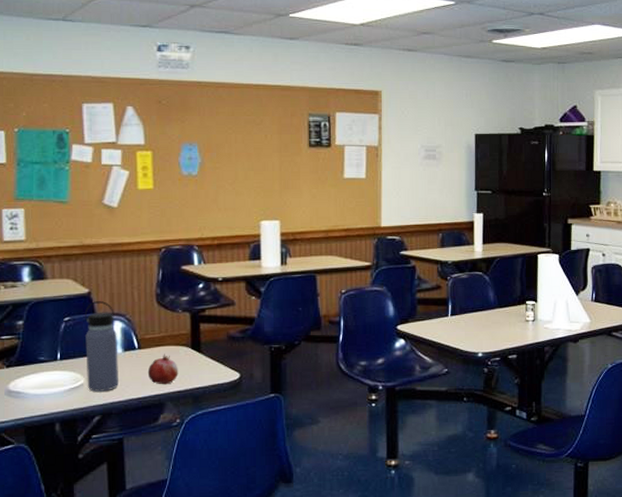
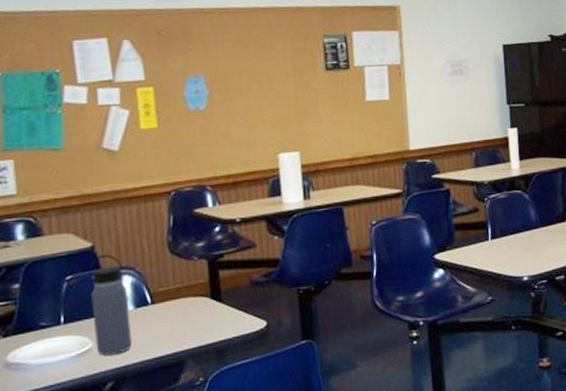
fruit: present [147,354,178,385] -> none [163,307,198,341]

